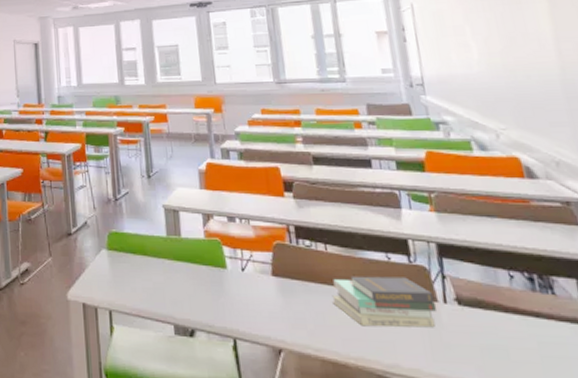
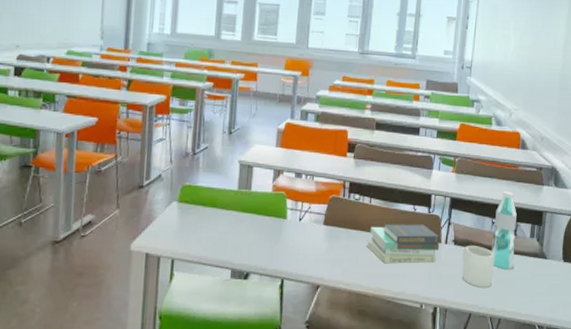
mug: none [473,307,534,368] -> present [462,246,495,289]
water bottle: none [510,233,565,344] -> present [491,190,517,270]

